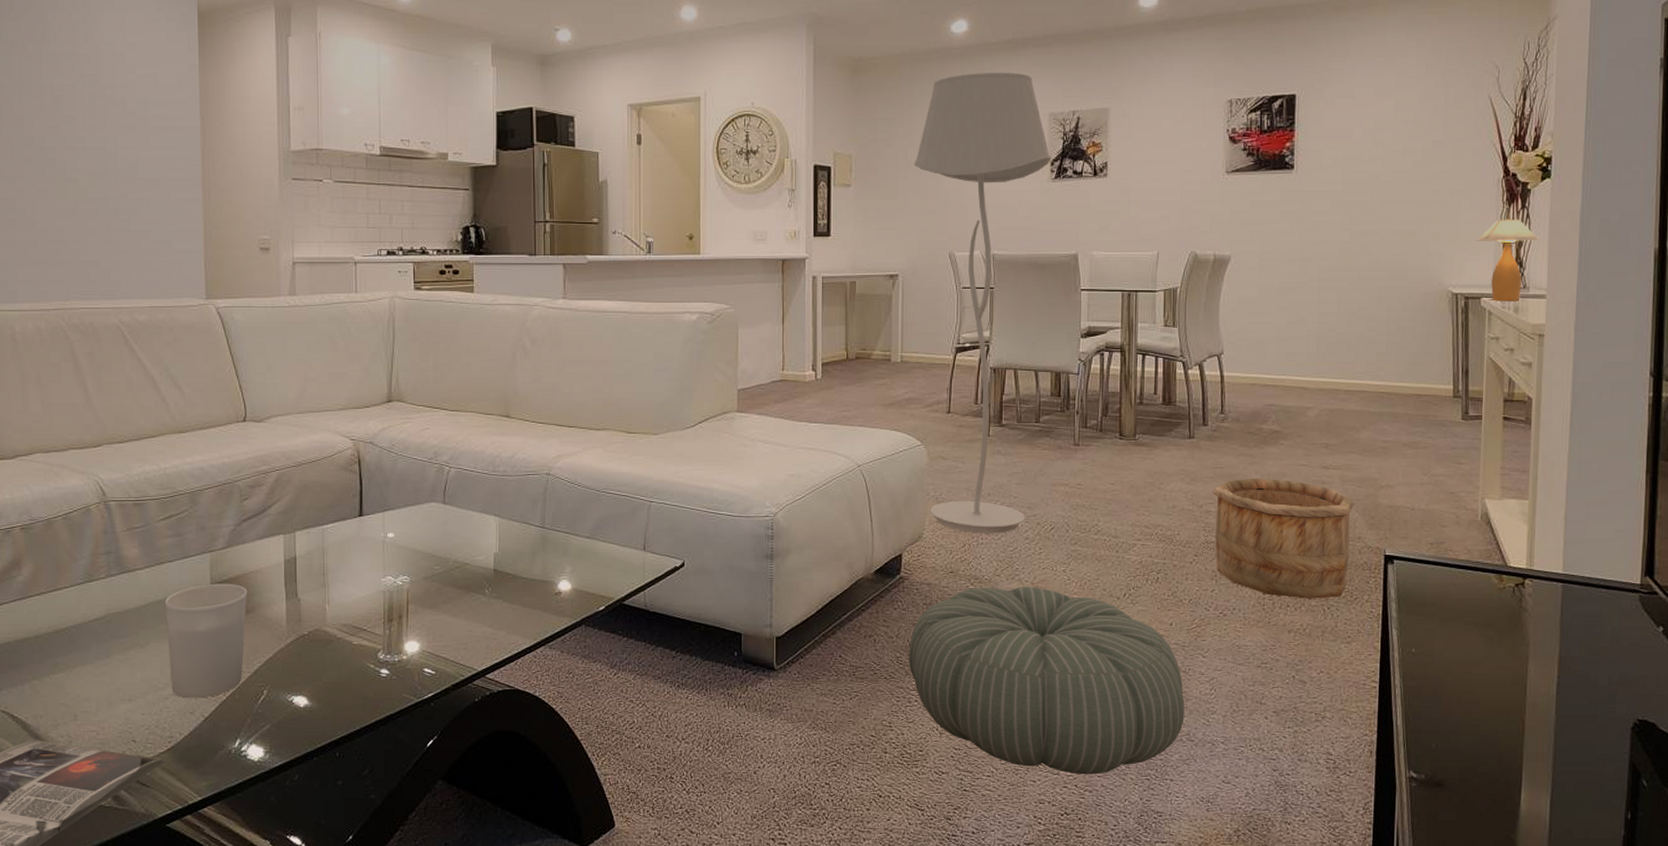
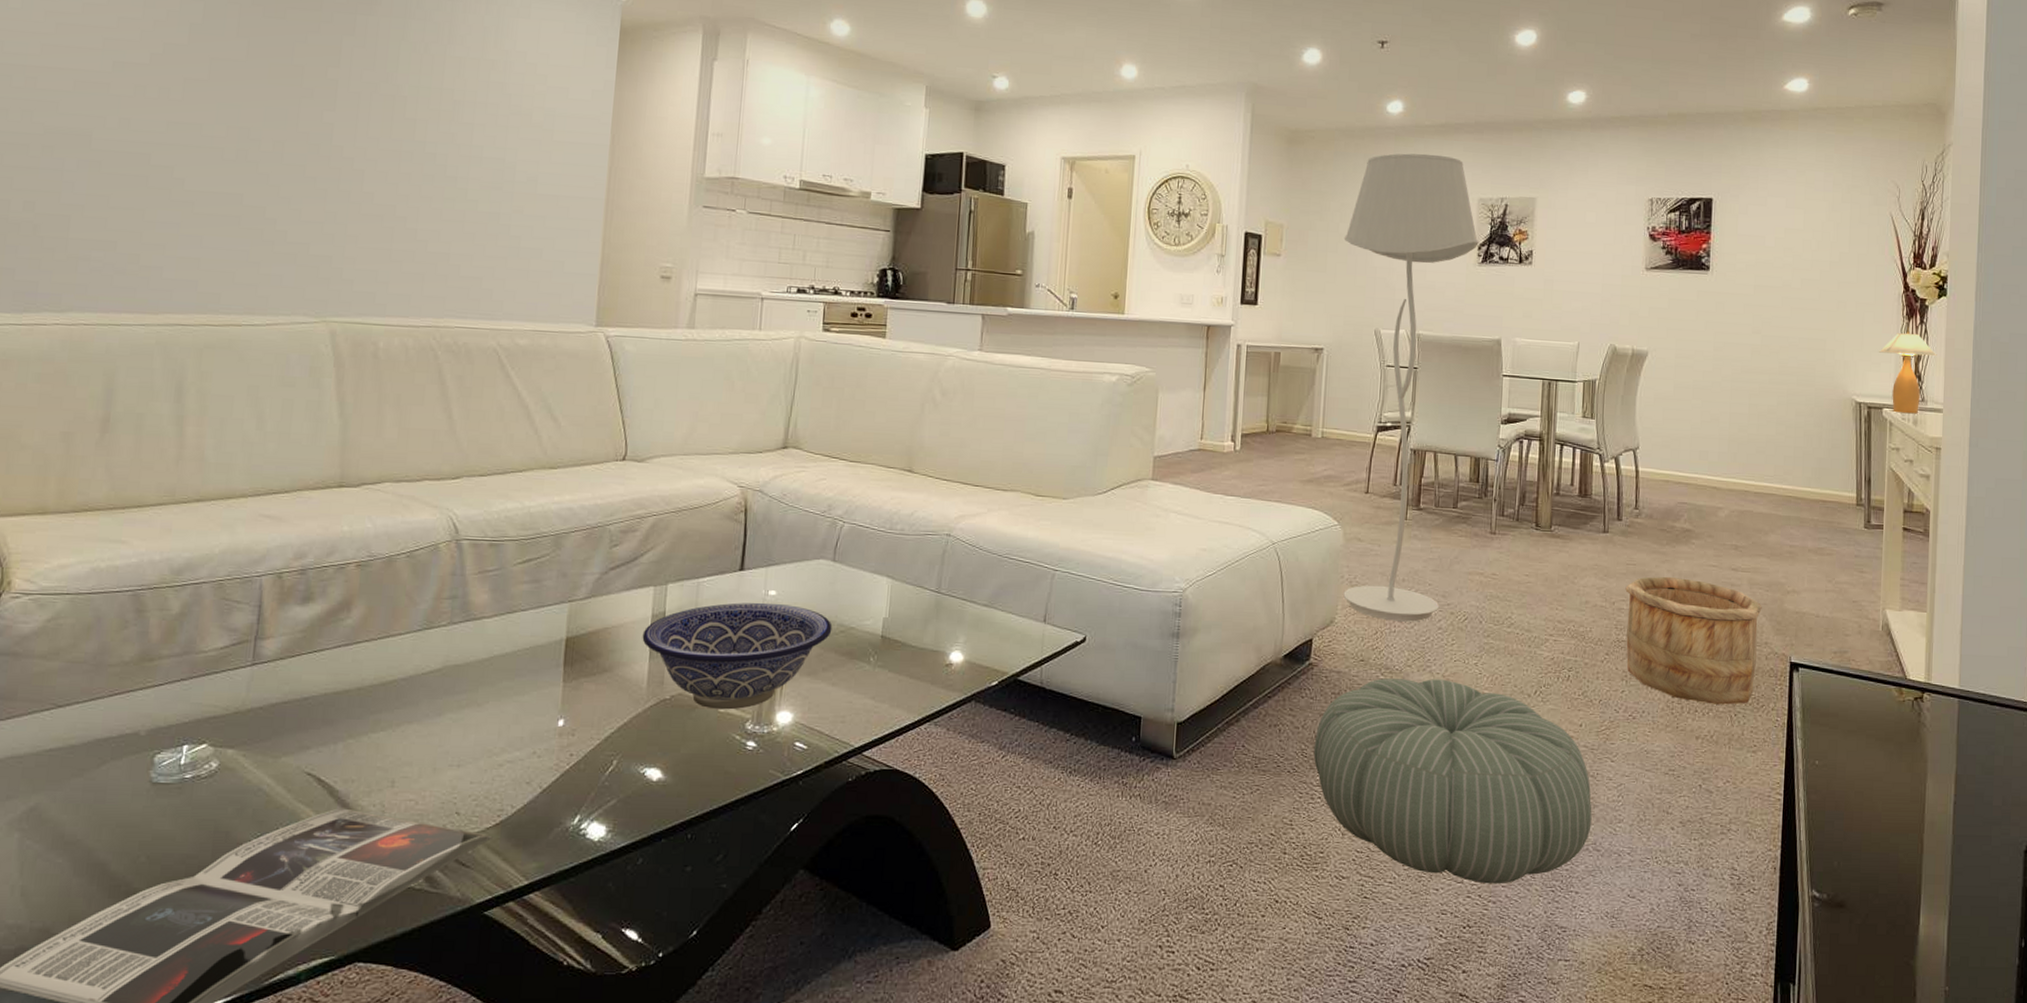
candle holder: present [164,583,248,698] -> none [508,637,607,767]
decorative bowl: none [278,544,448,642] -> present [642,602,833,710]

